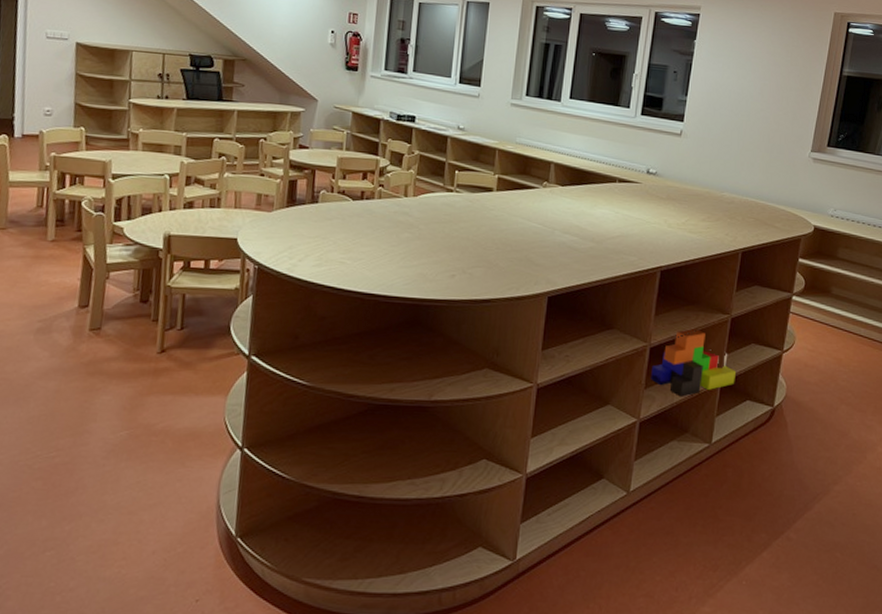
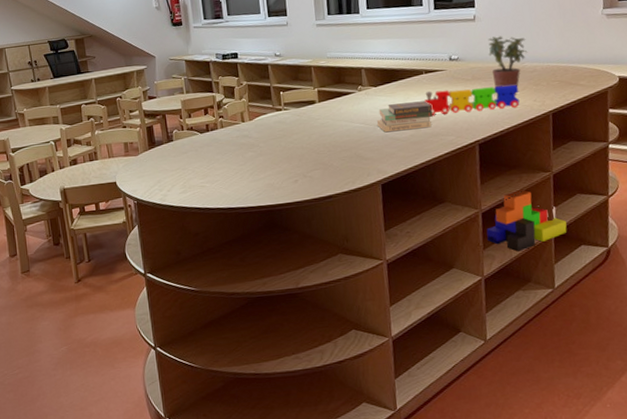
books: none [556,209,619,243] -> present [376,101,433,133]
toy train: none [612,202,713,239] -> present [424,84,520,115]
potted plant: none [689,157,729,225] -> present [488,36,528,95]

